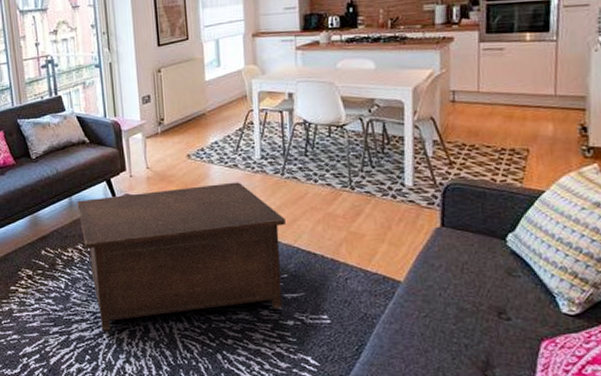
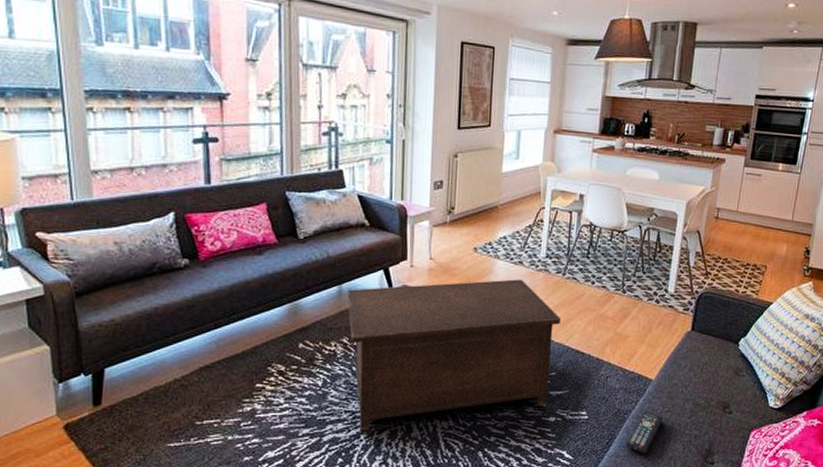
remote control: none [379,314,422,362] -> present [625,409,664,453]

